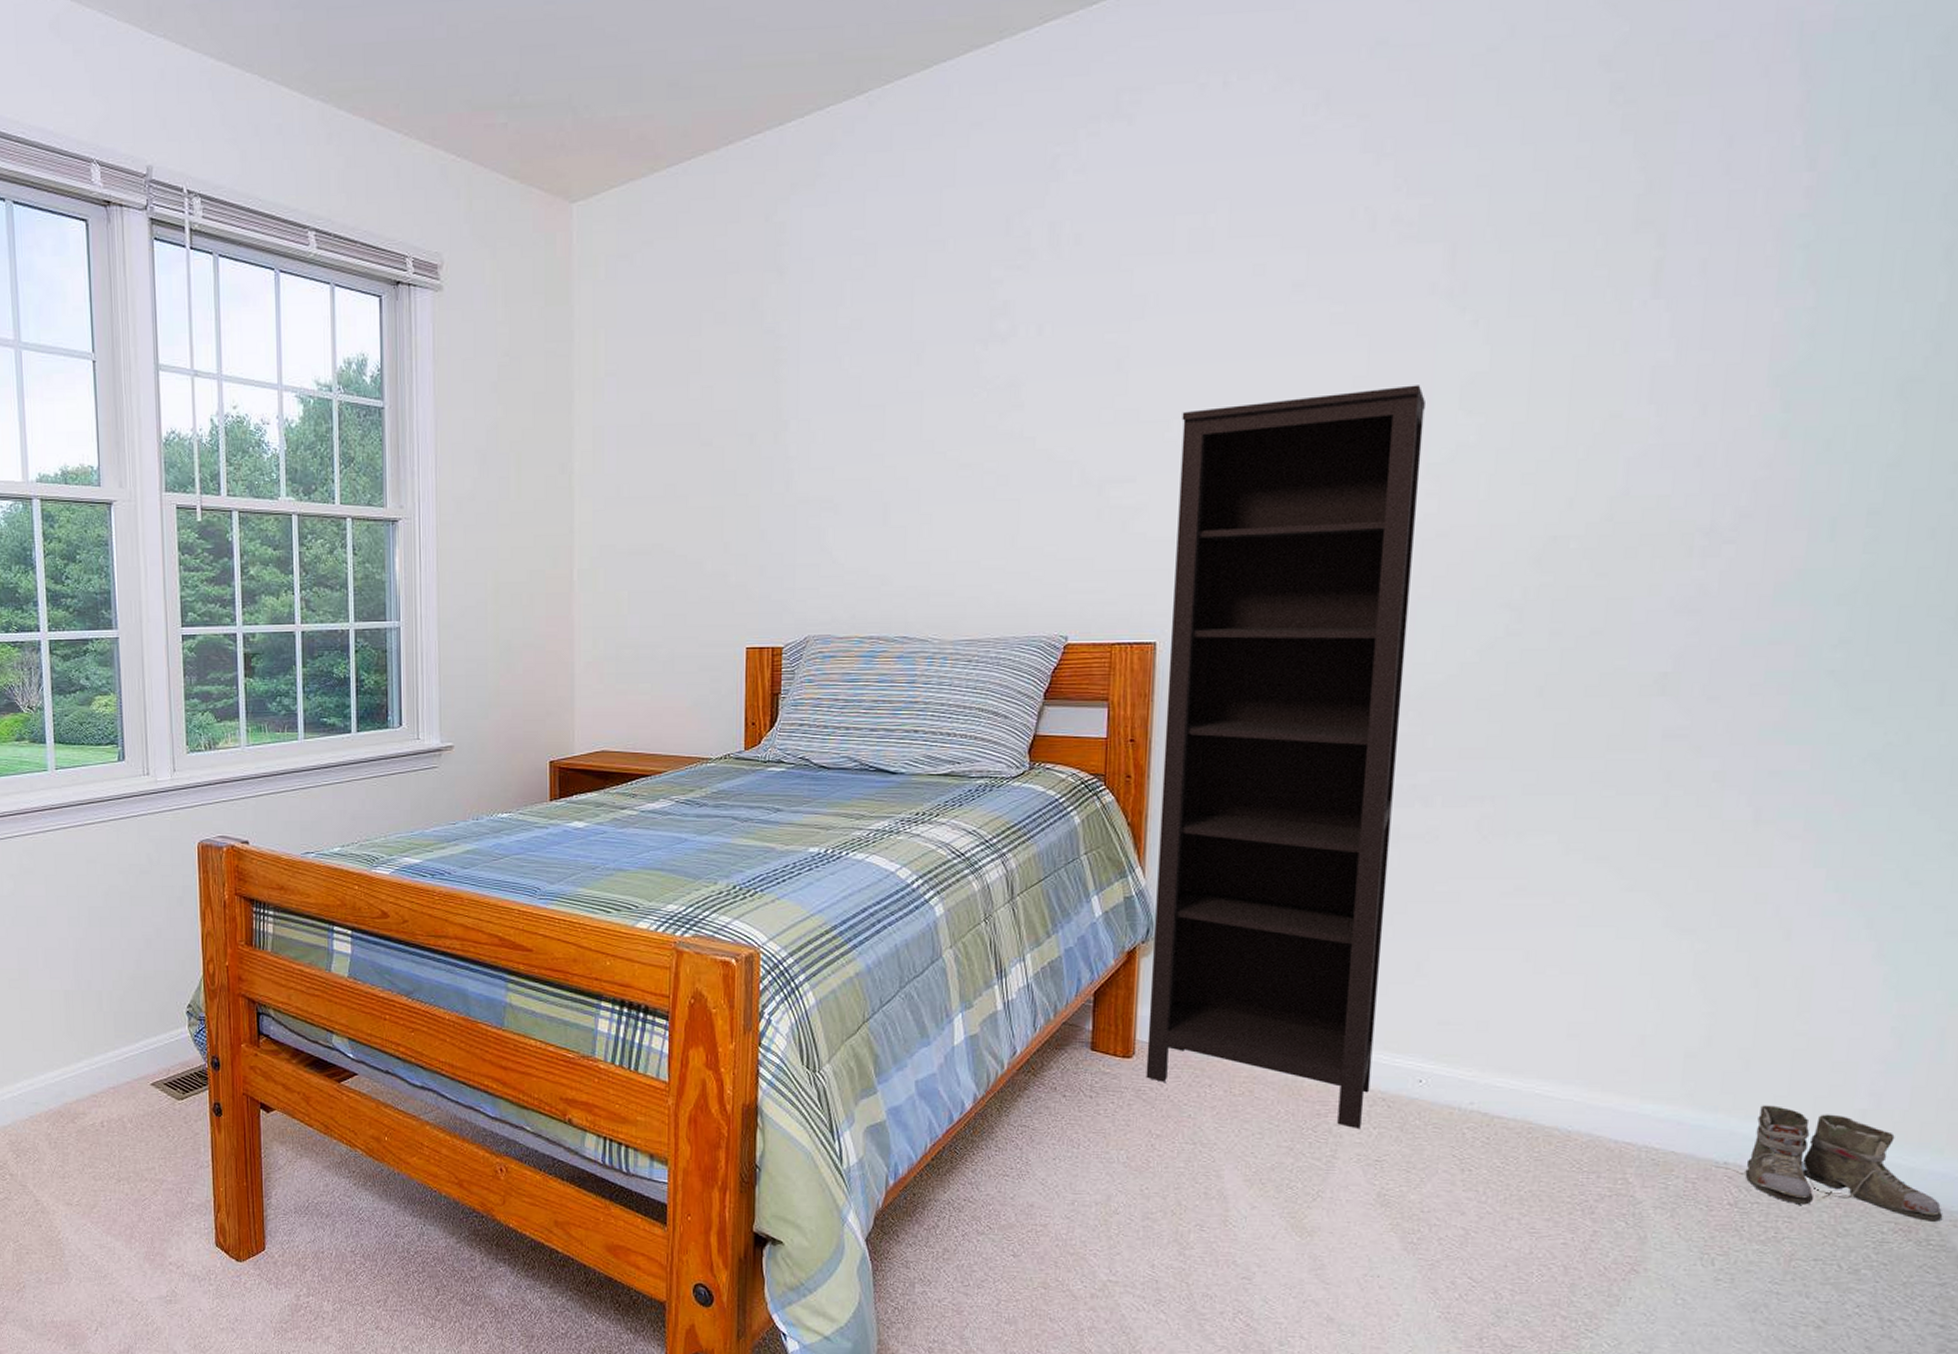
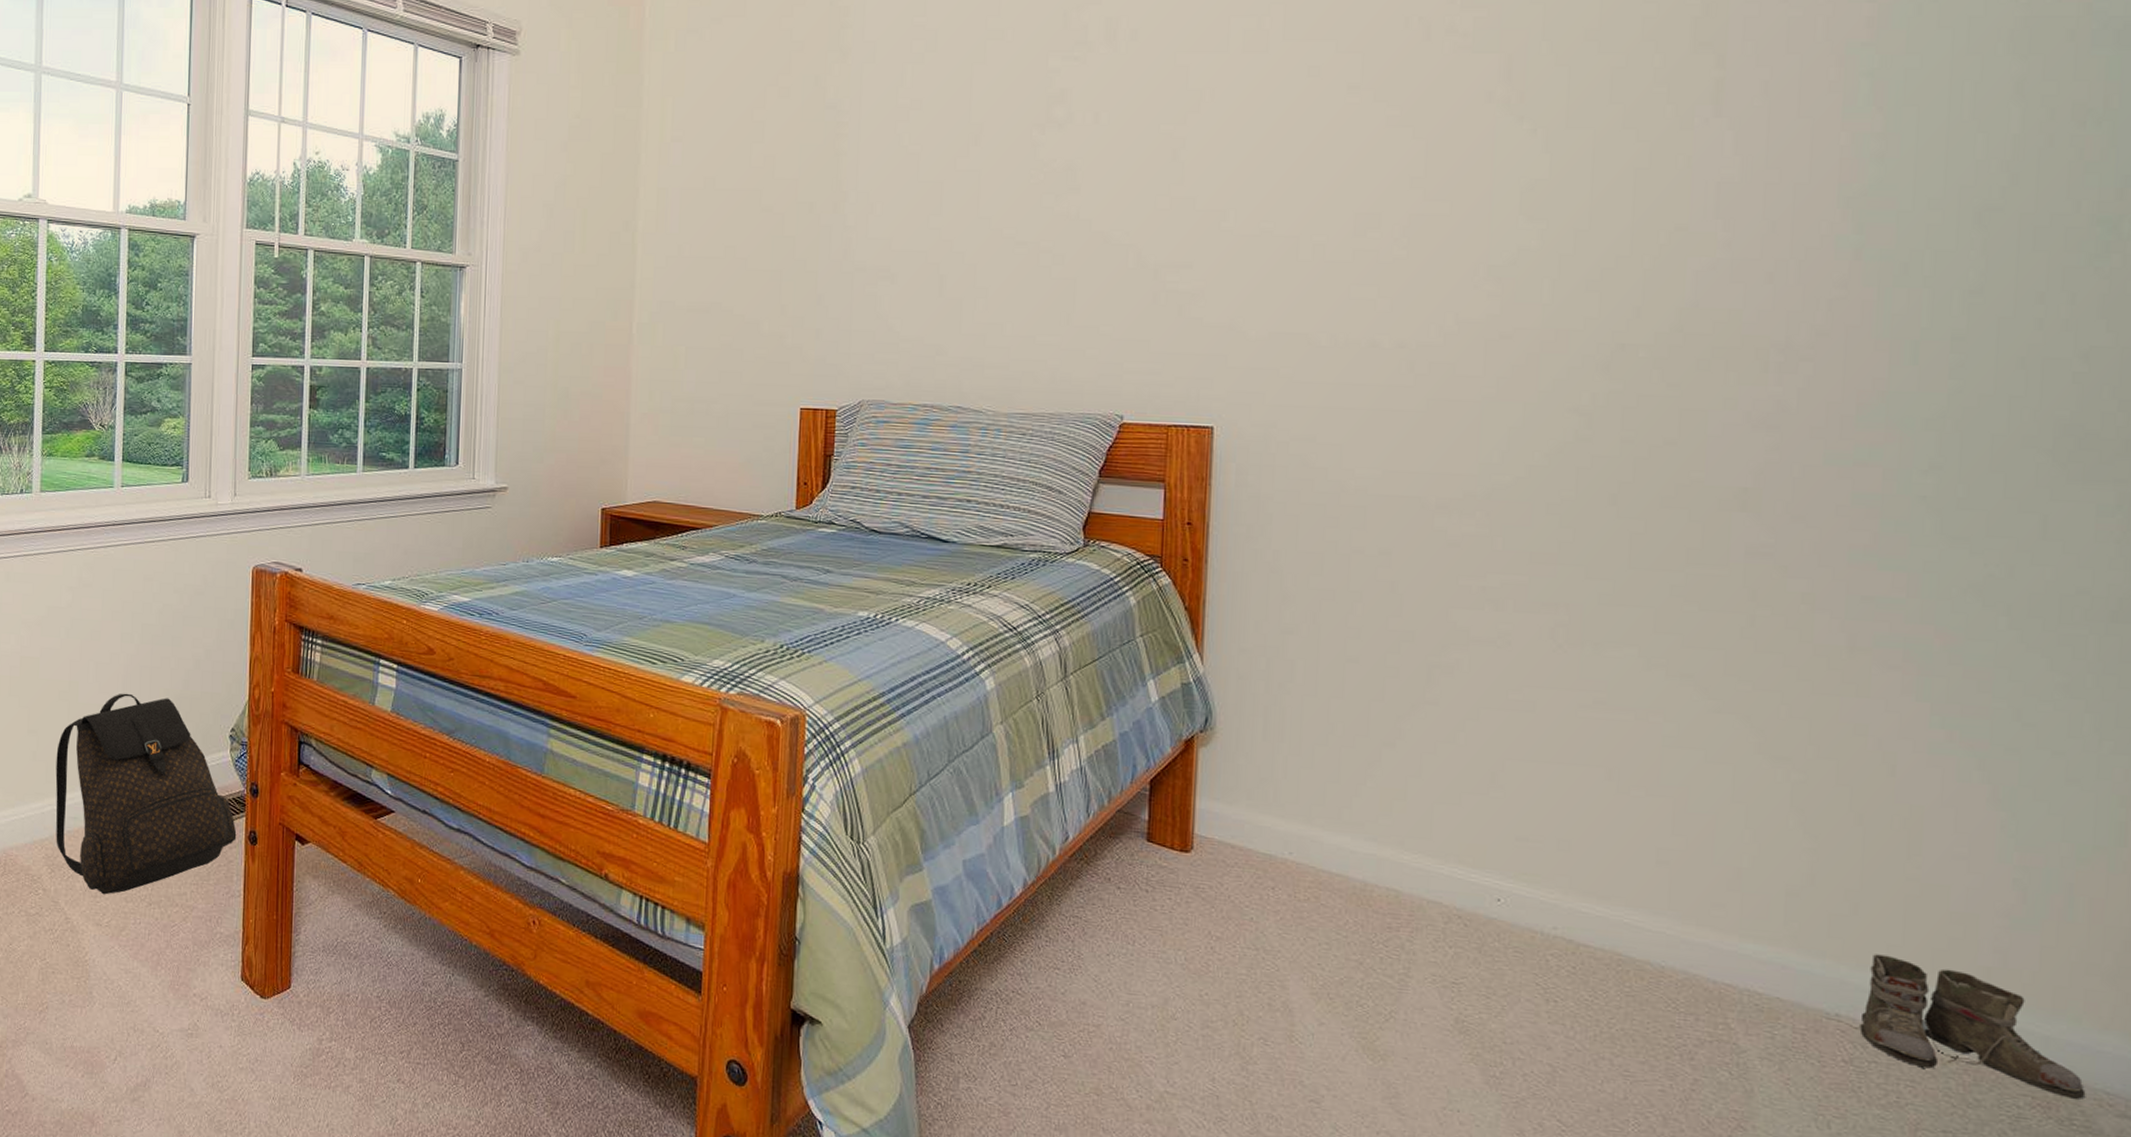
backpack: none [11,977,201,1175] -> present [55,693,237,895]
bookcase: present [1146,385,1425,1130] -> none [1205,188,1485,948]

